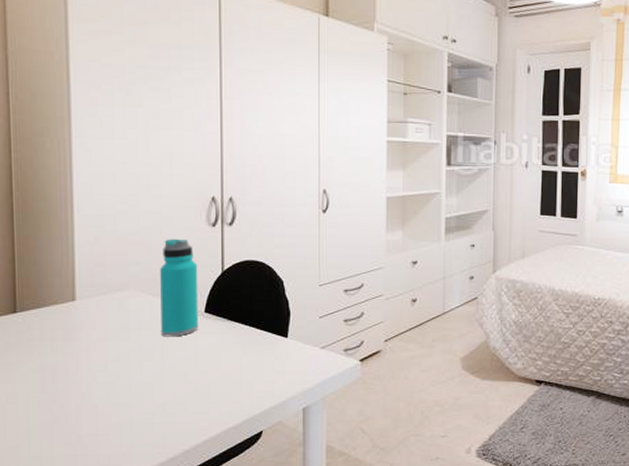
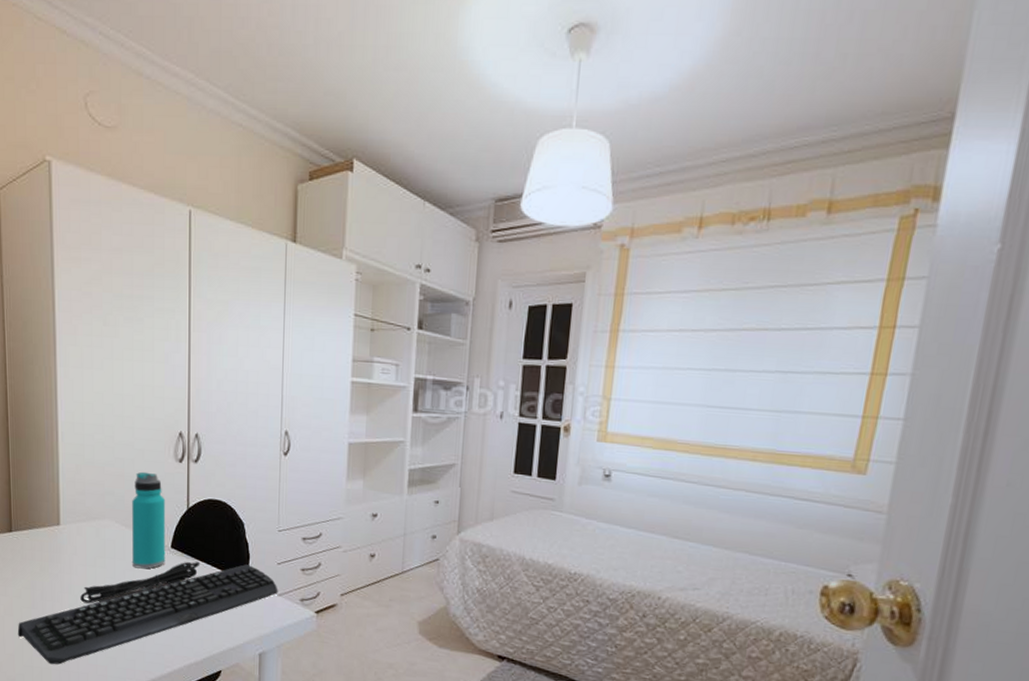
keyboard: none [22,321,321,451] -> present [17,561,278,665]

